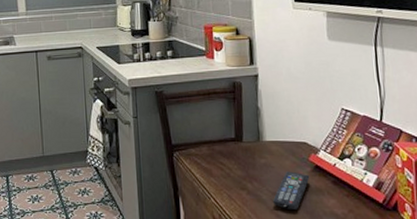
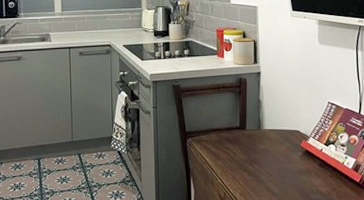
remote control: present [273,171,310,211] -> none [270,155,301,189]

